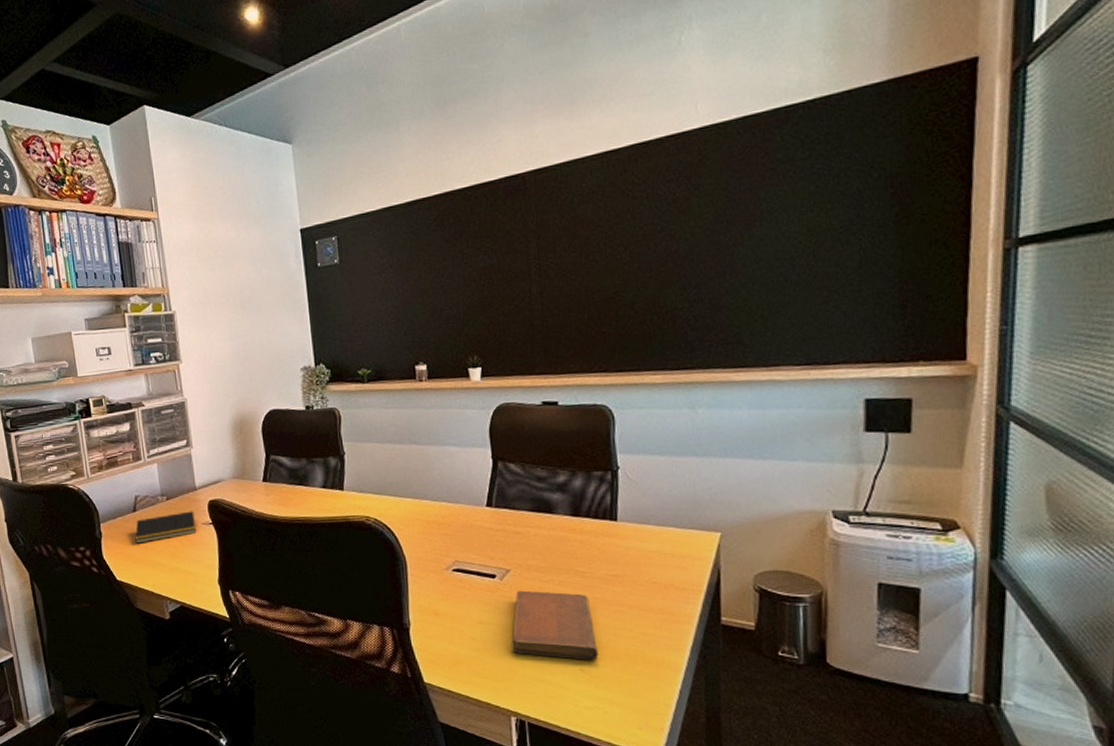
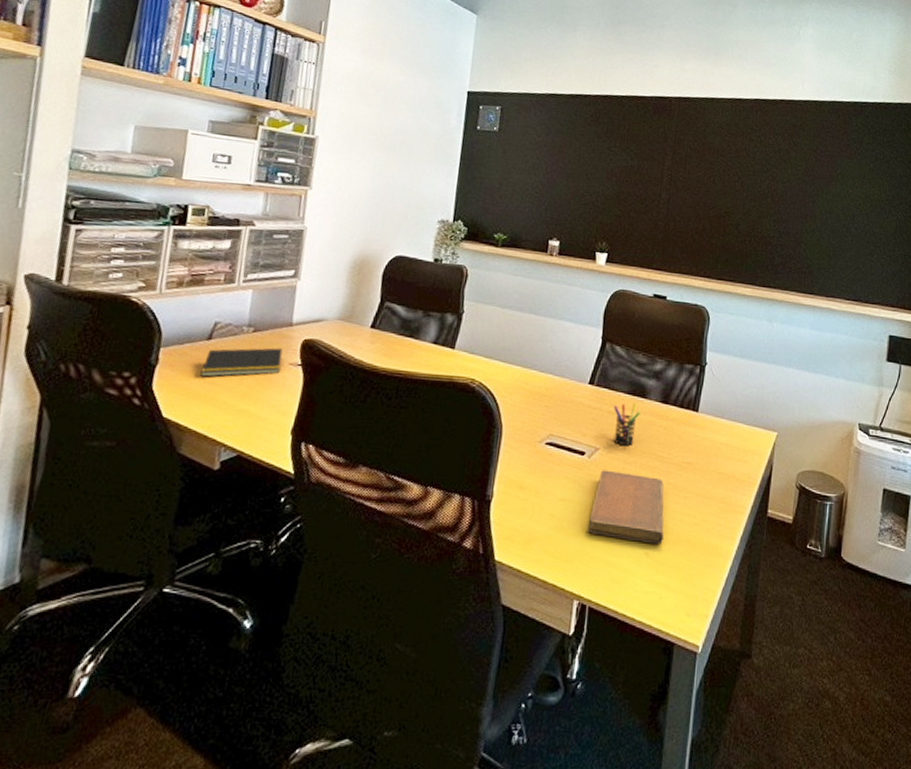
pen holder: none [518,520,549,564] -> present [613,403,640,446]

